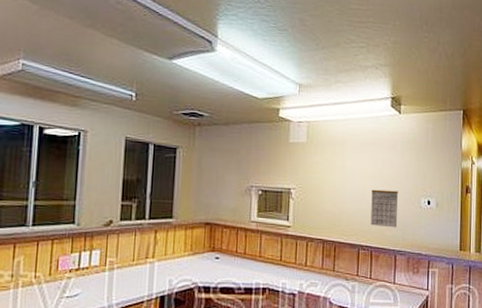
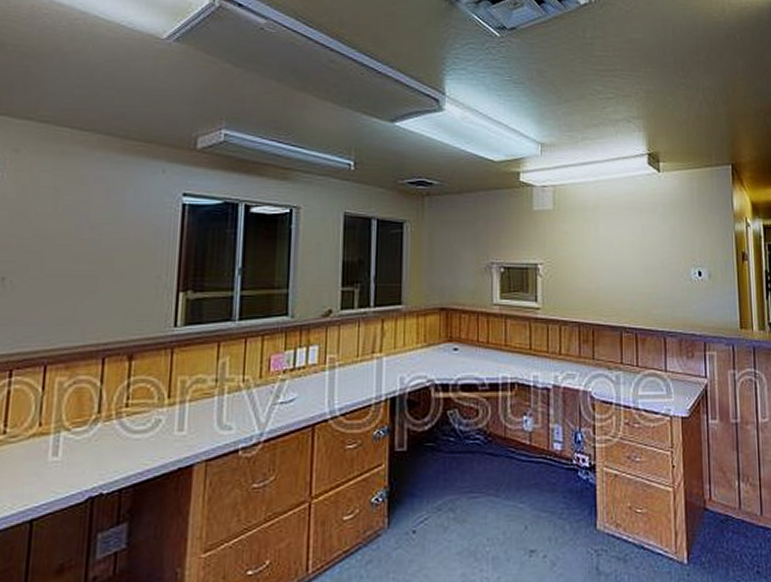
calendar: present [370,189,399,228] -> none [632,261,665,305]

